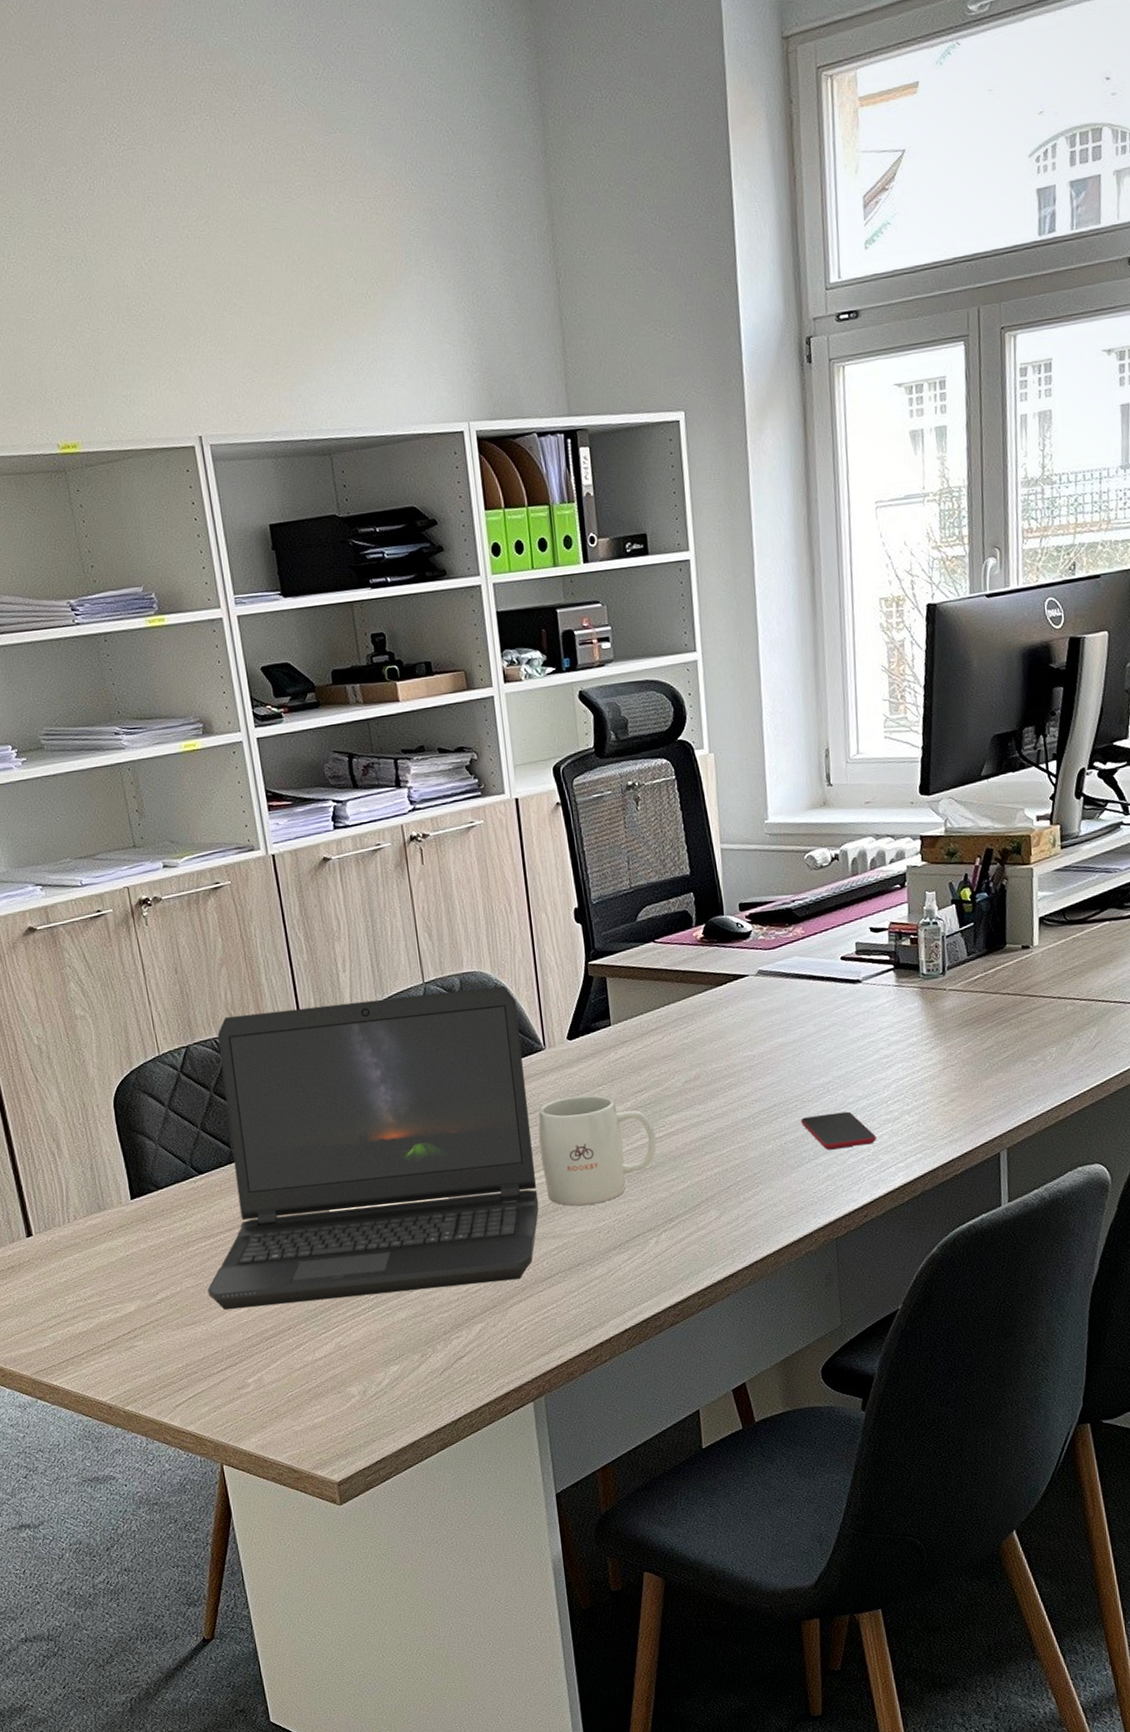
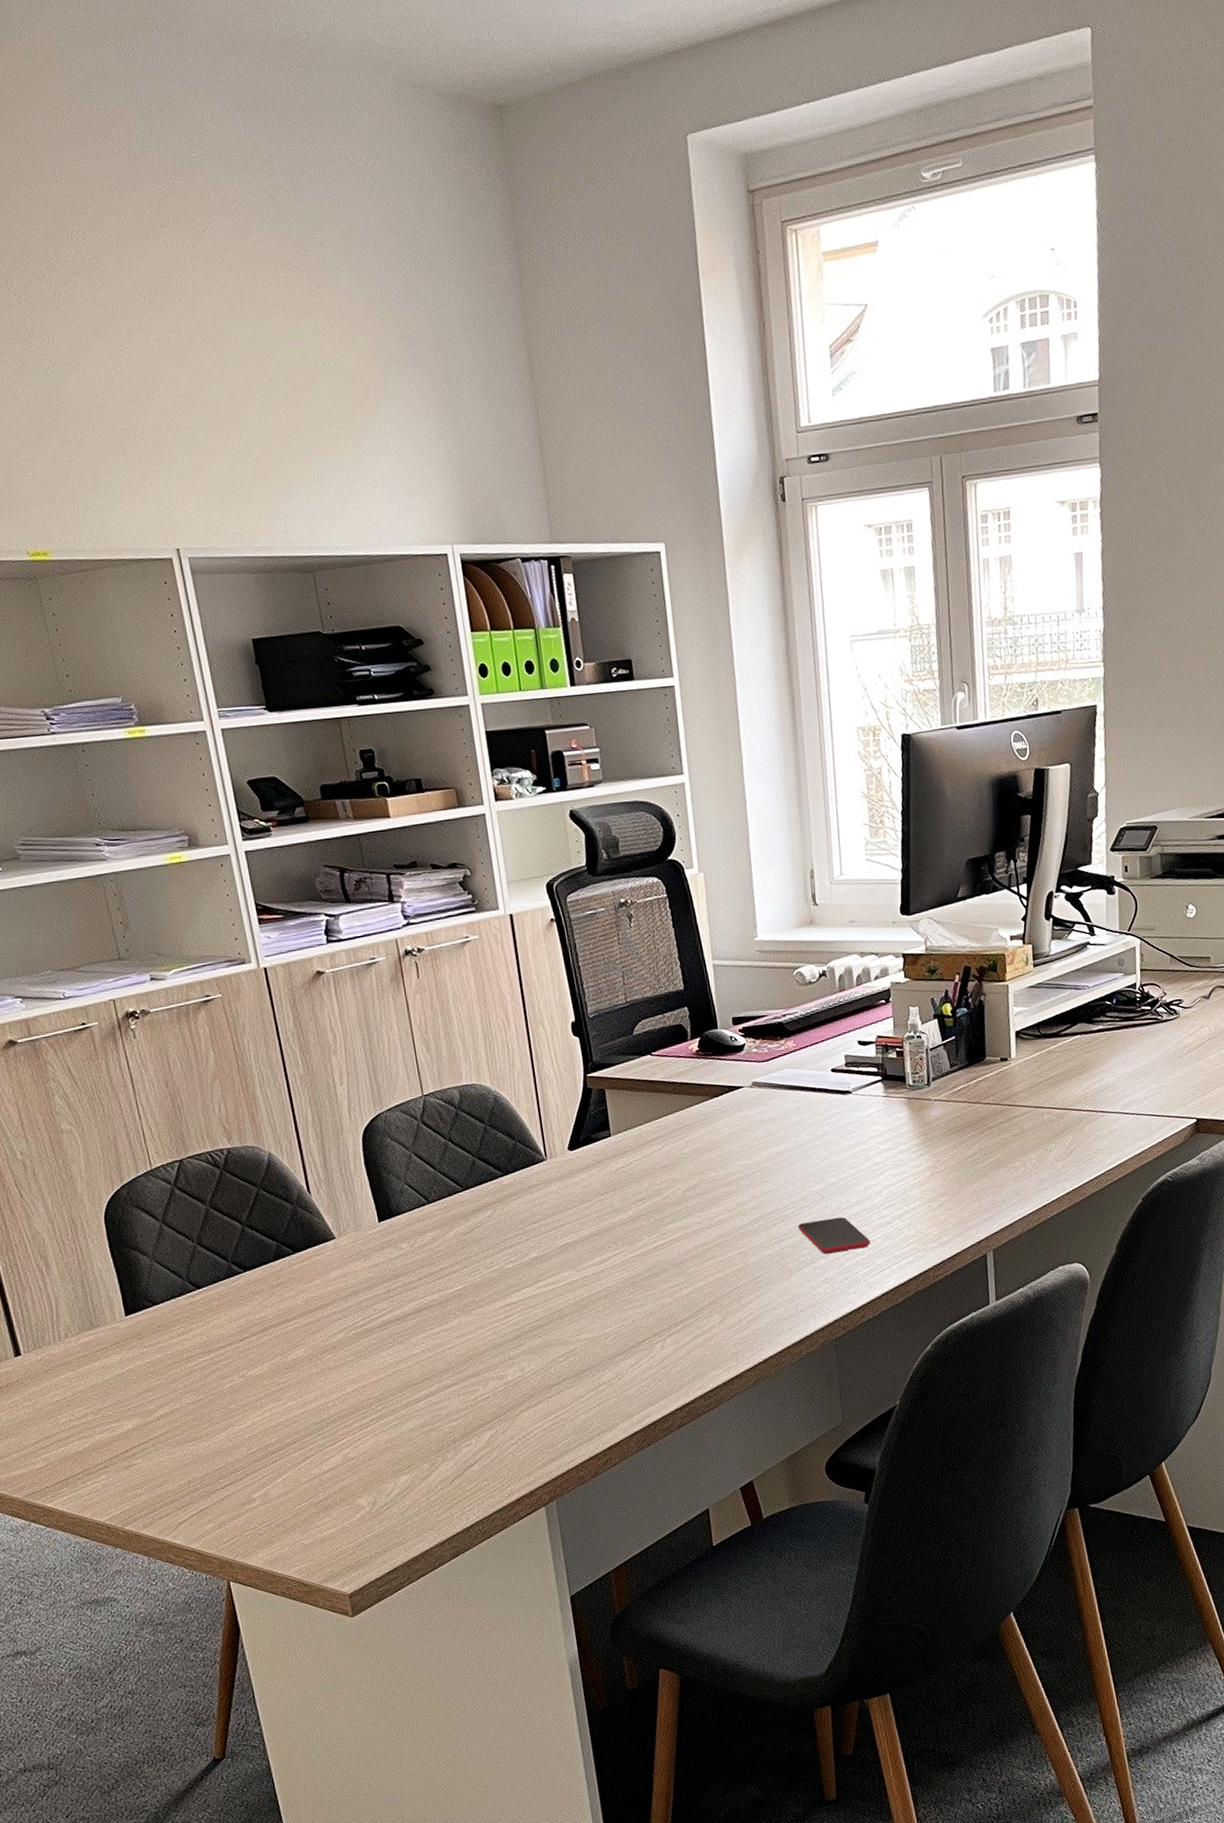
laptop computer: present [207,985,539,1311] -> none [208,1097,545,1426]
mug: present [538,1095,657,1206] -> none [541,1204,660,1313]

